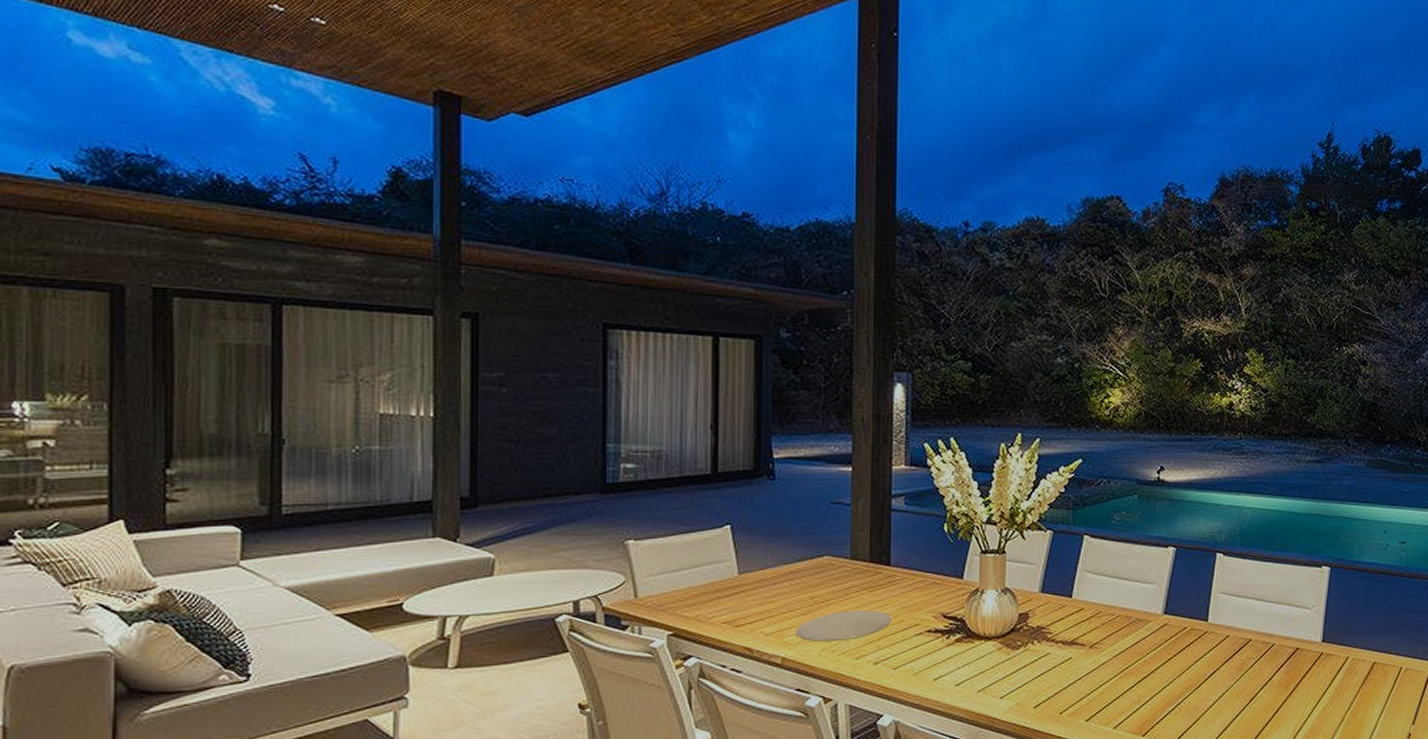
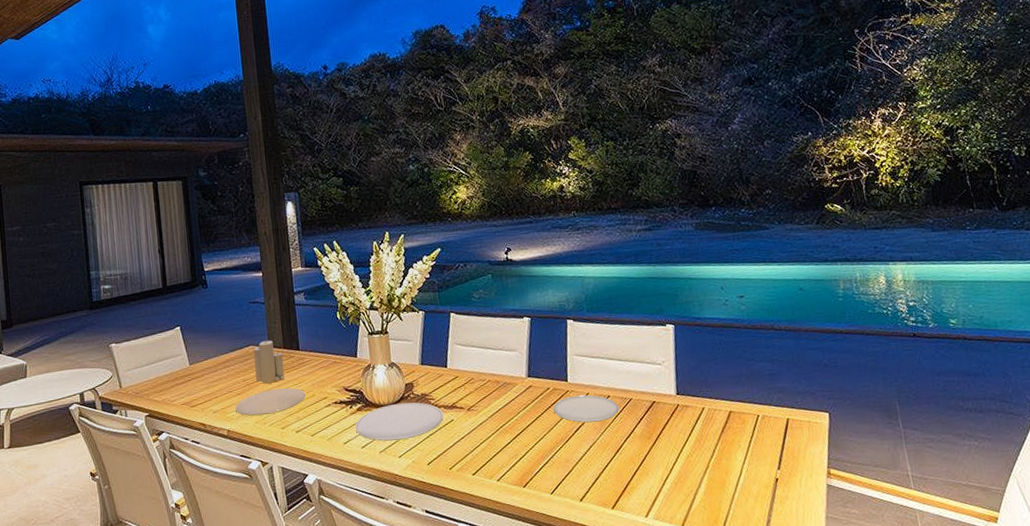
candle: none [828,549,868,605] -> present [253,339,285,385]
plate: none [950,635,1061,680] -> present [355,402,444,442]
plate: none [1187,637,1260,669] -> present [552,395,619,424]

